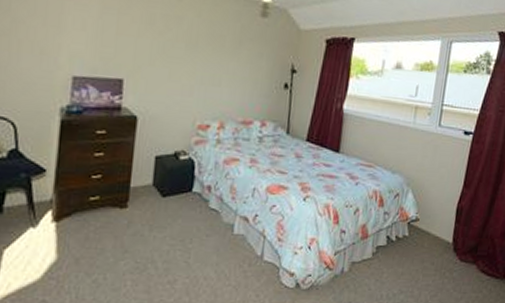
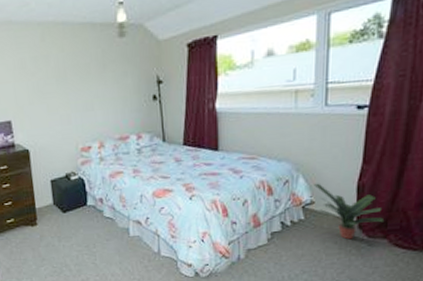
potted plant: none [421,200,476,262] -> present [314,183,385,240]

